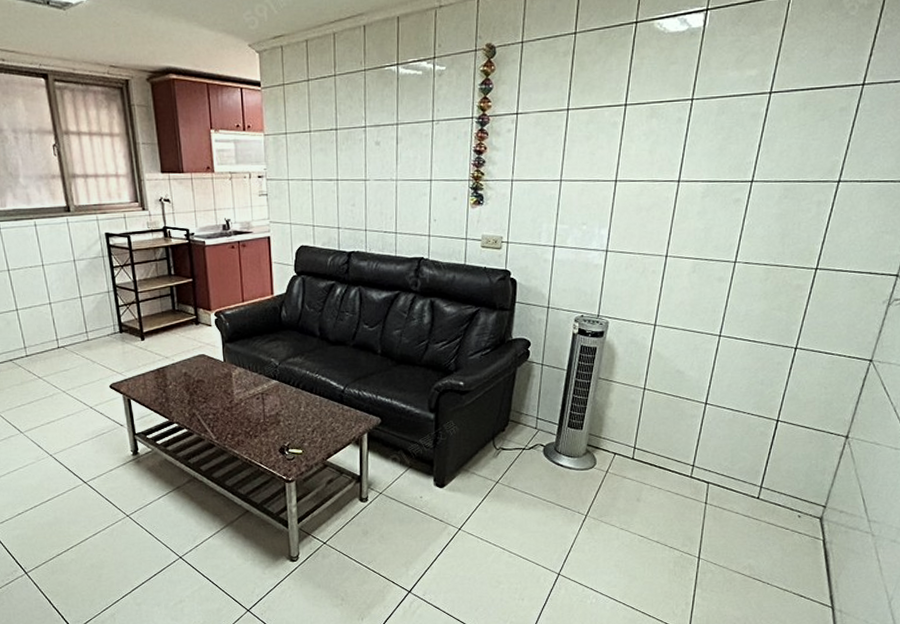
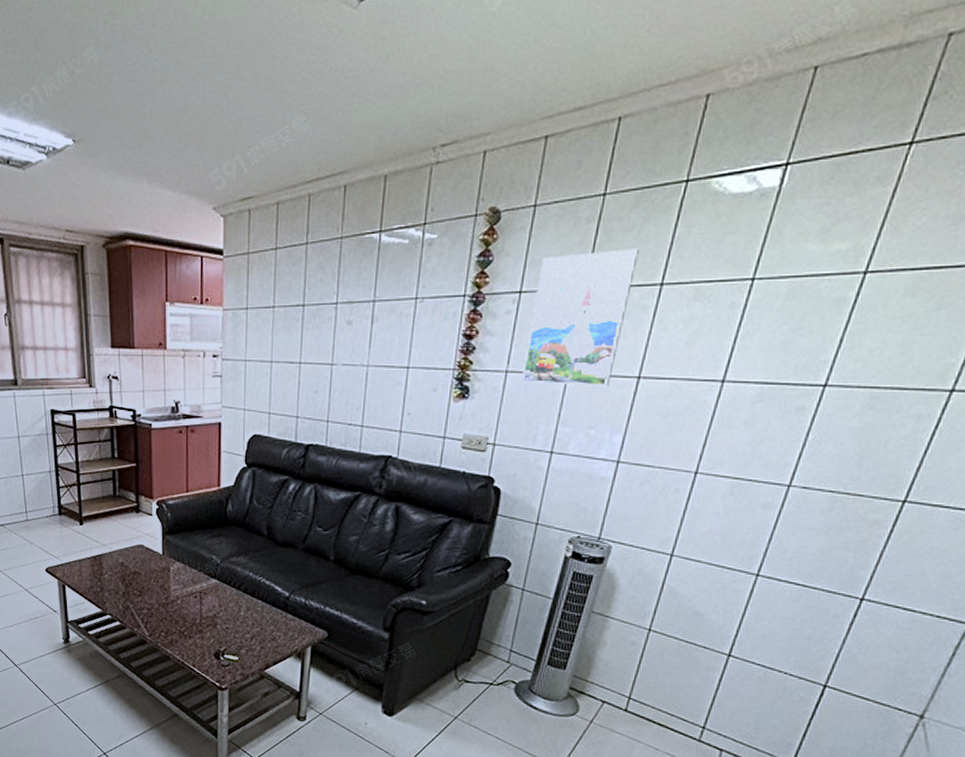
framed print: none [525,76,606,190] -> present [521,248,639,387]

